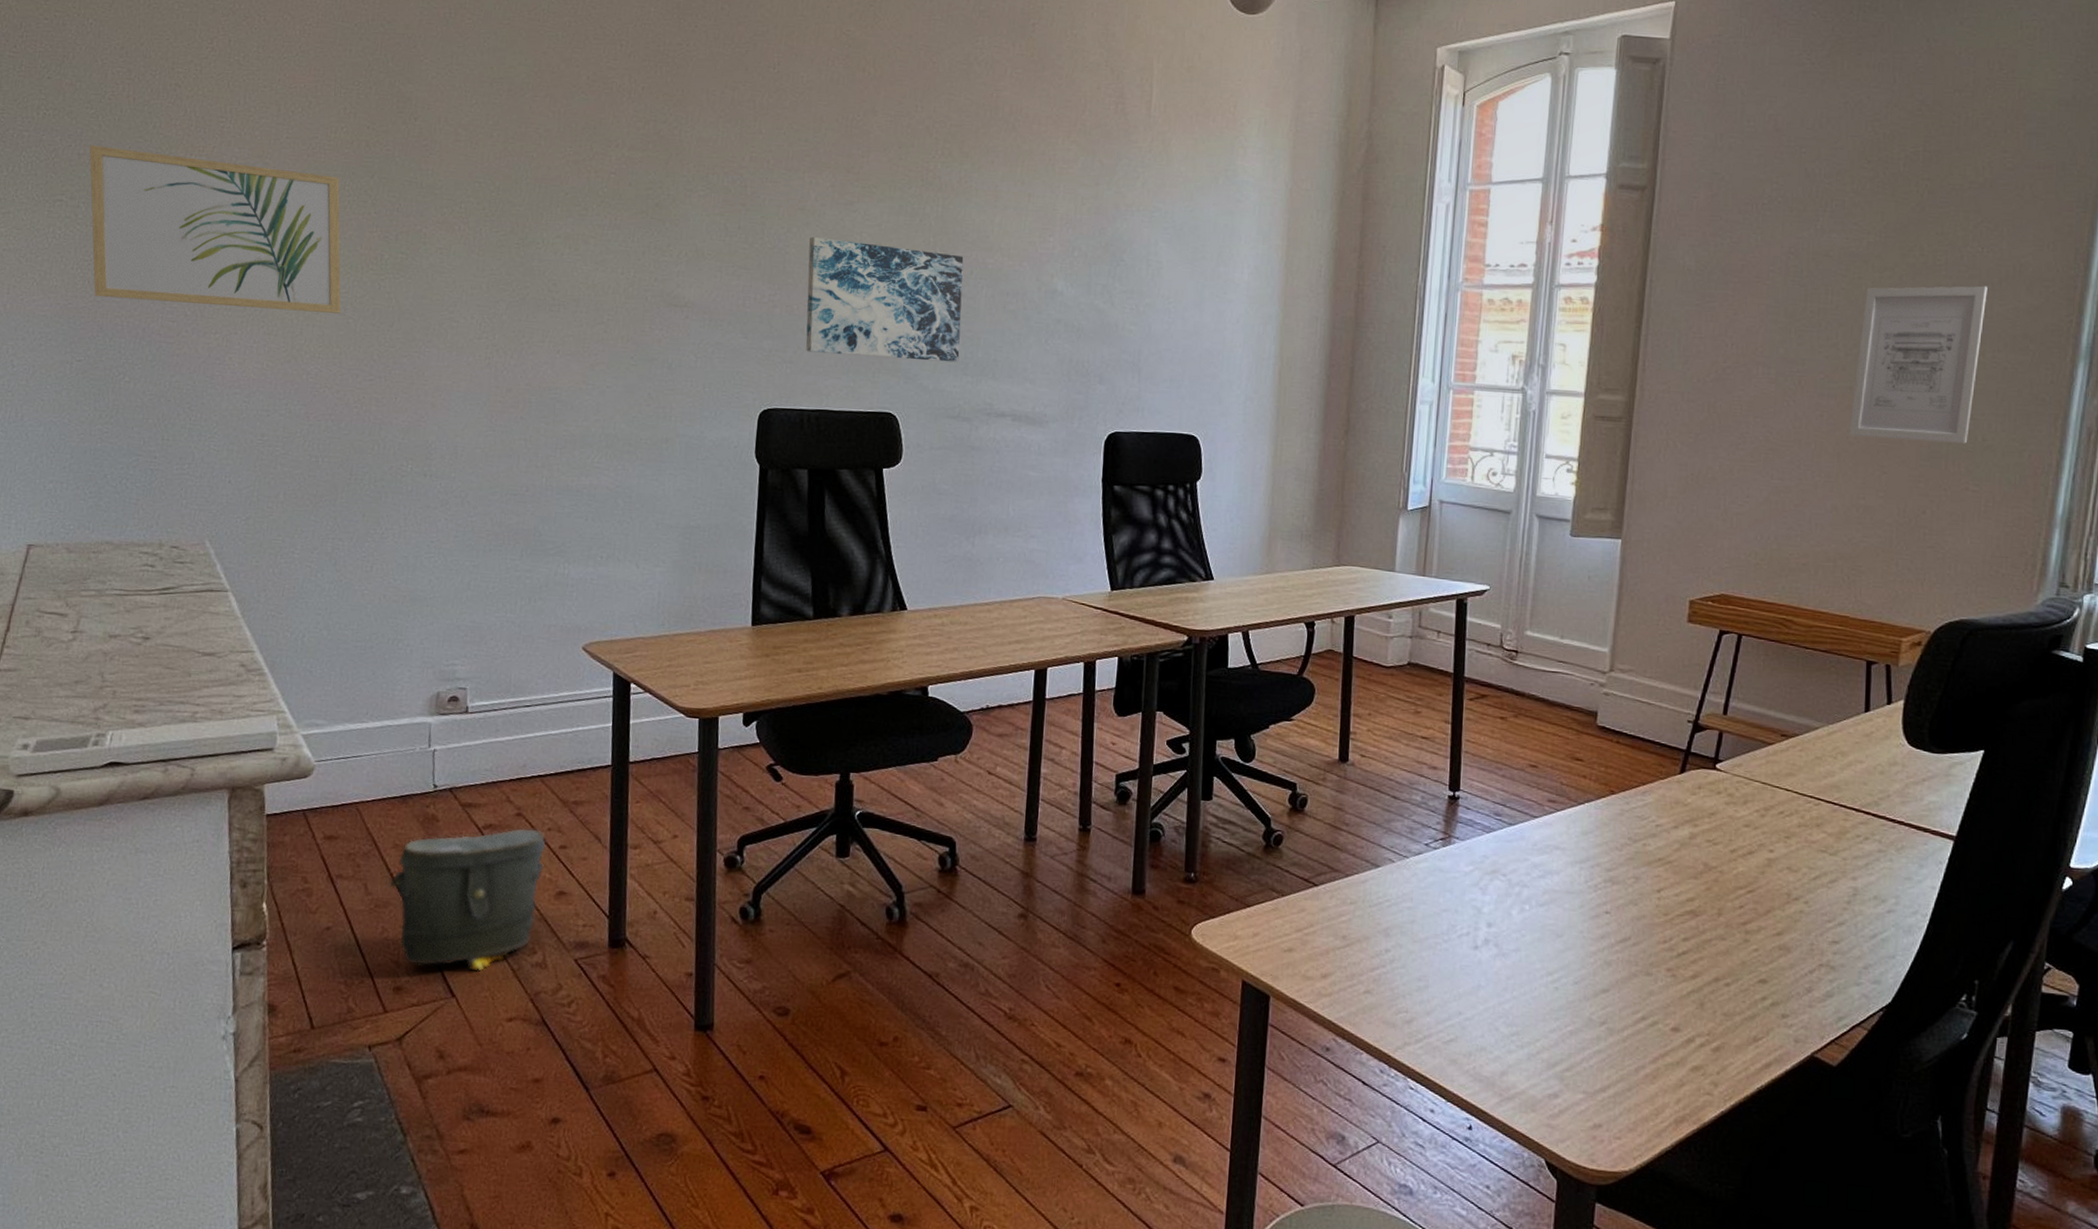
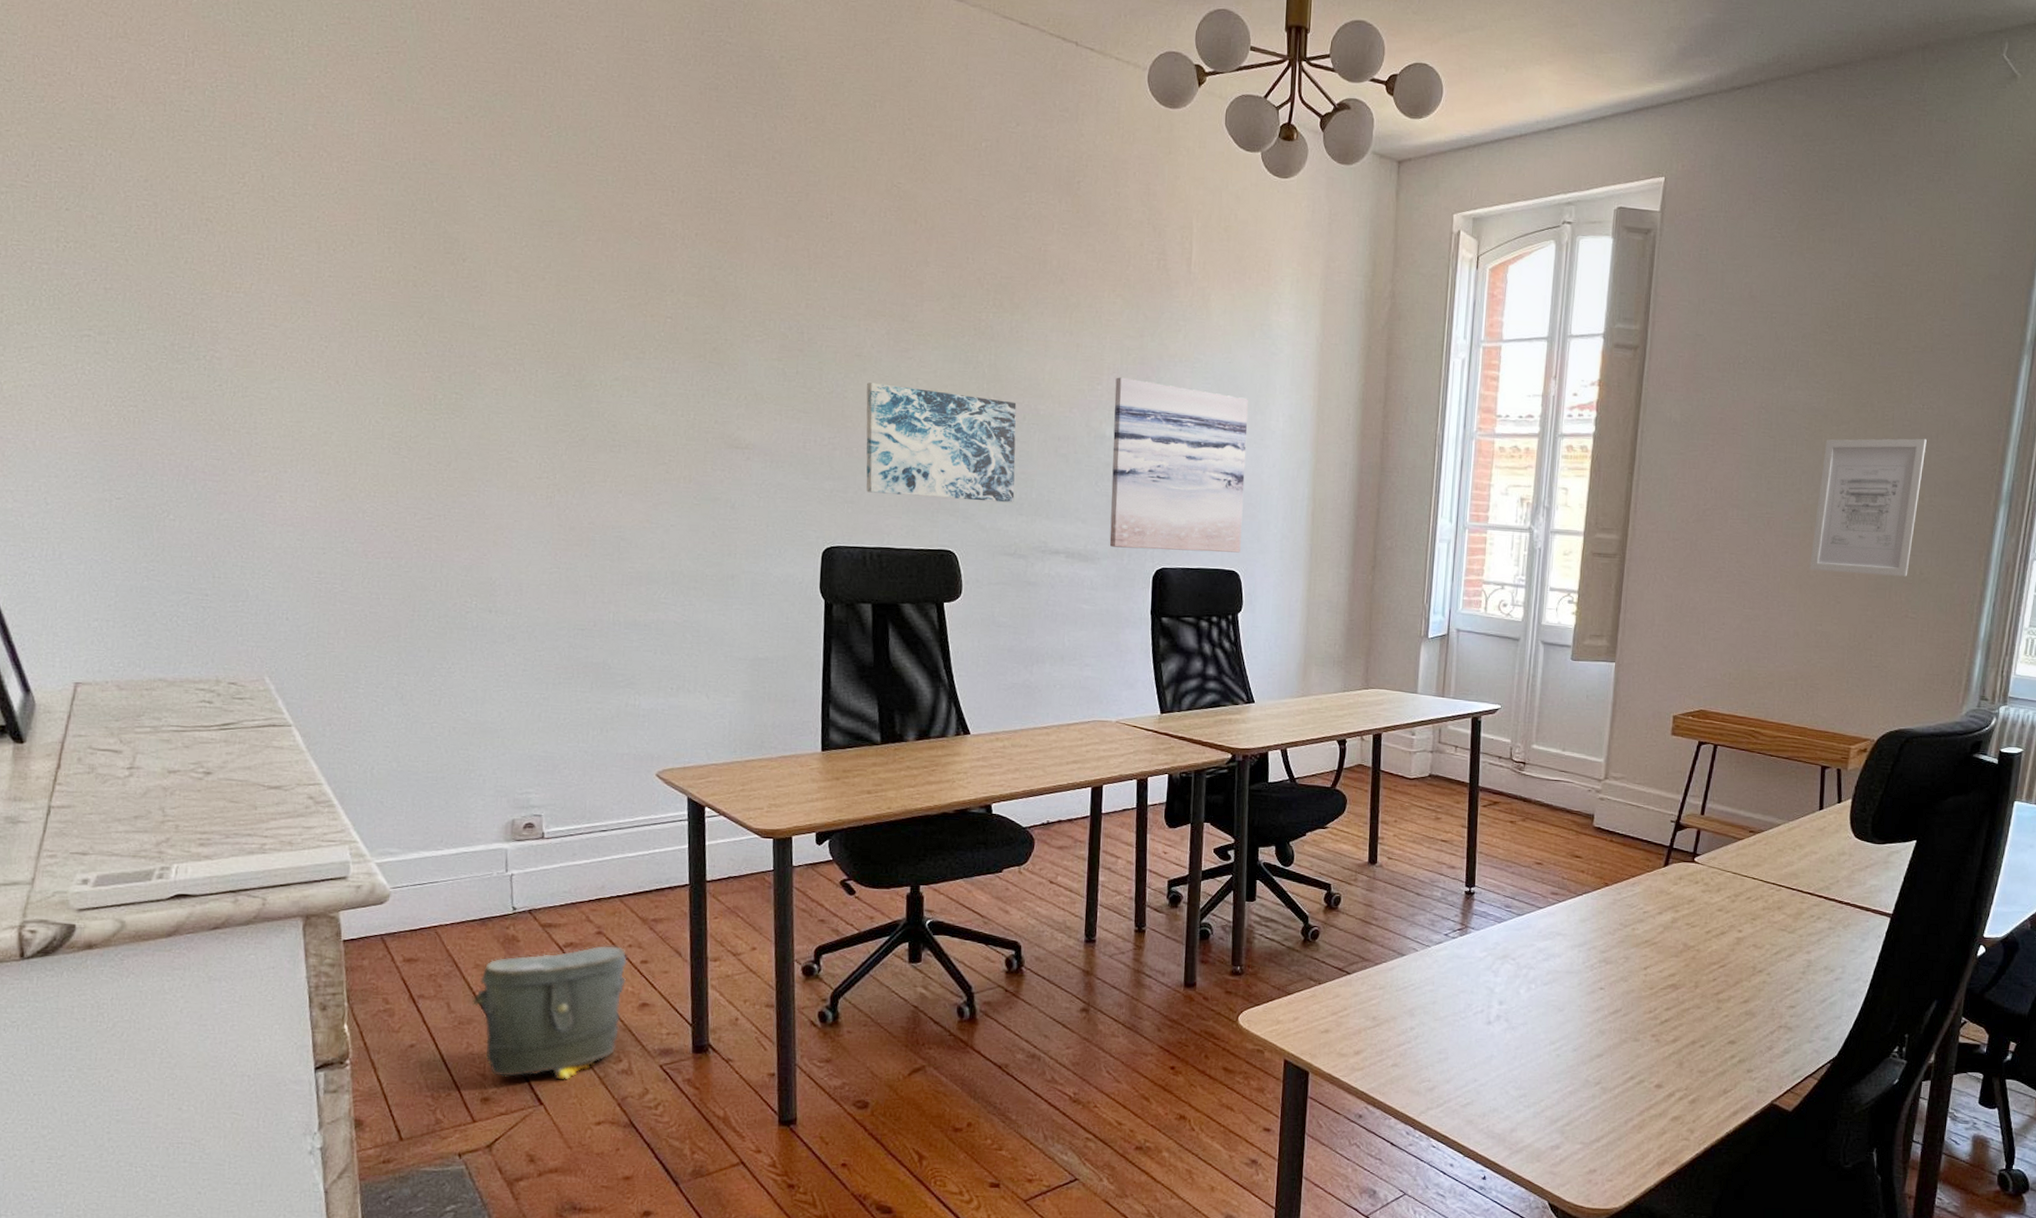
wall art: present [89,144,341,314] -> none [116,279,395,453]
wall art: none [1059,228,1211,416] -> present [1109,377,1248,553]

